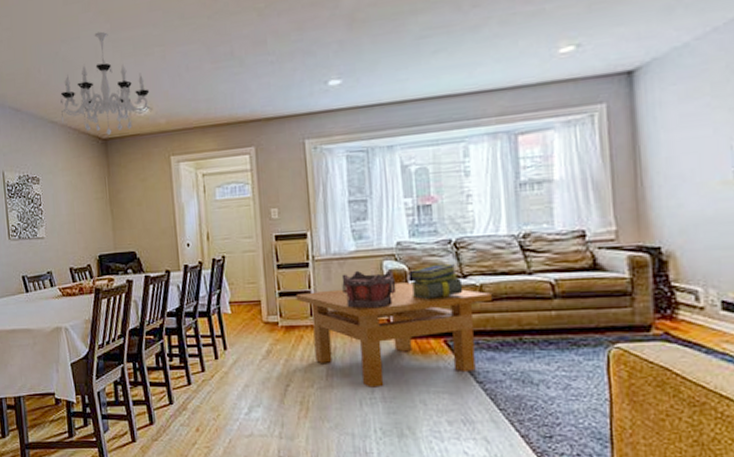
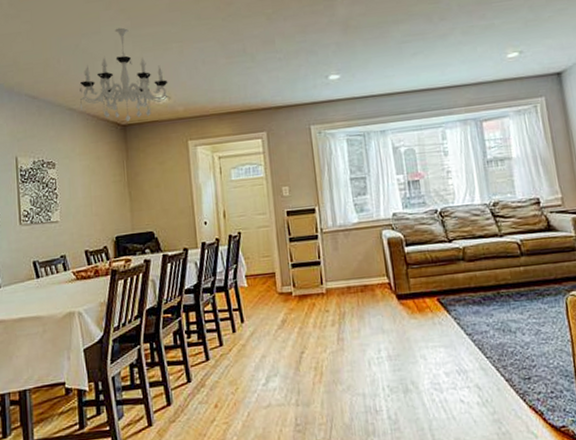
table: present [296,282,492,388] -> none [307,248,473,348]
decorative container: present [341,269,397,309] -> none [347,238,395,275]
stack of books: present [409,263,463,300] -> none [405,230,450,264]

